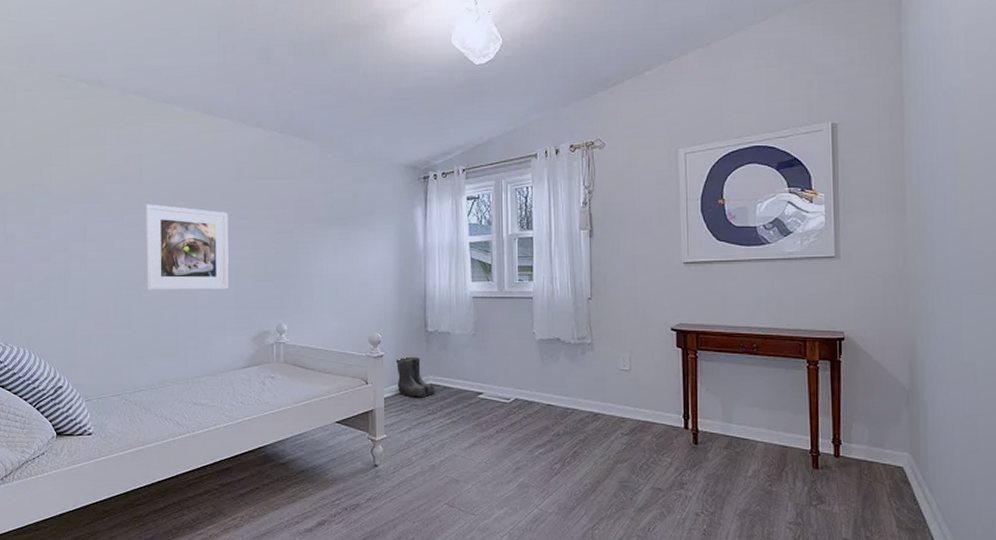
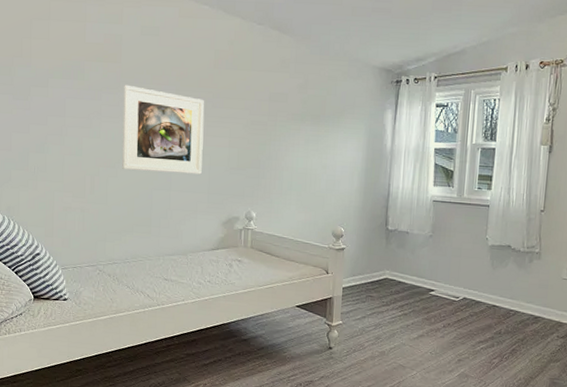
boots: present [395,356,437,398] -> none [355,251,392,290]

